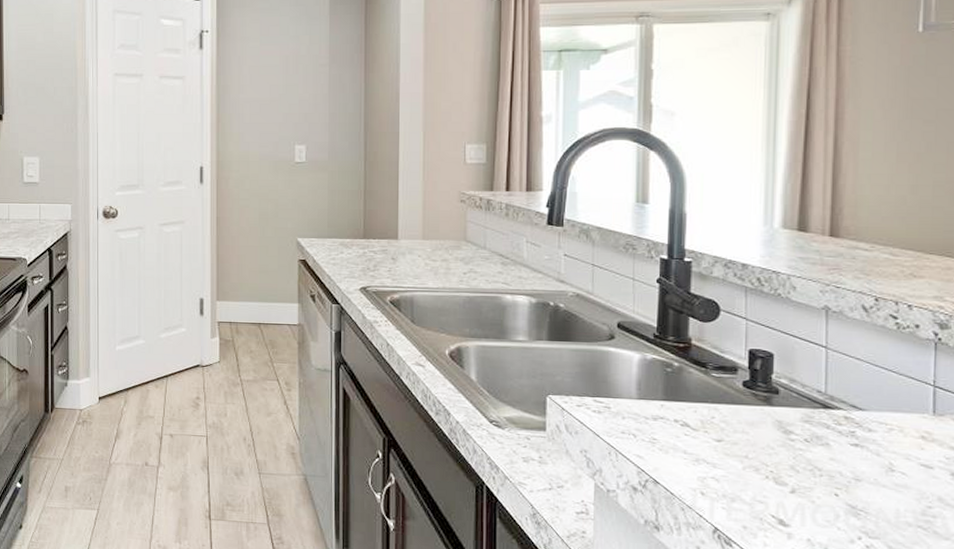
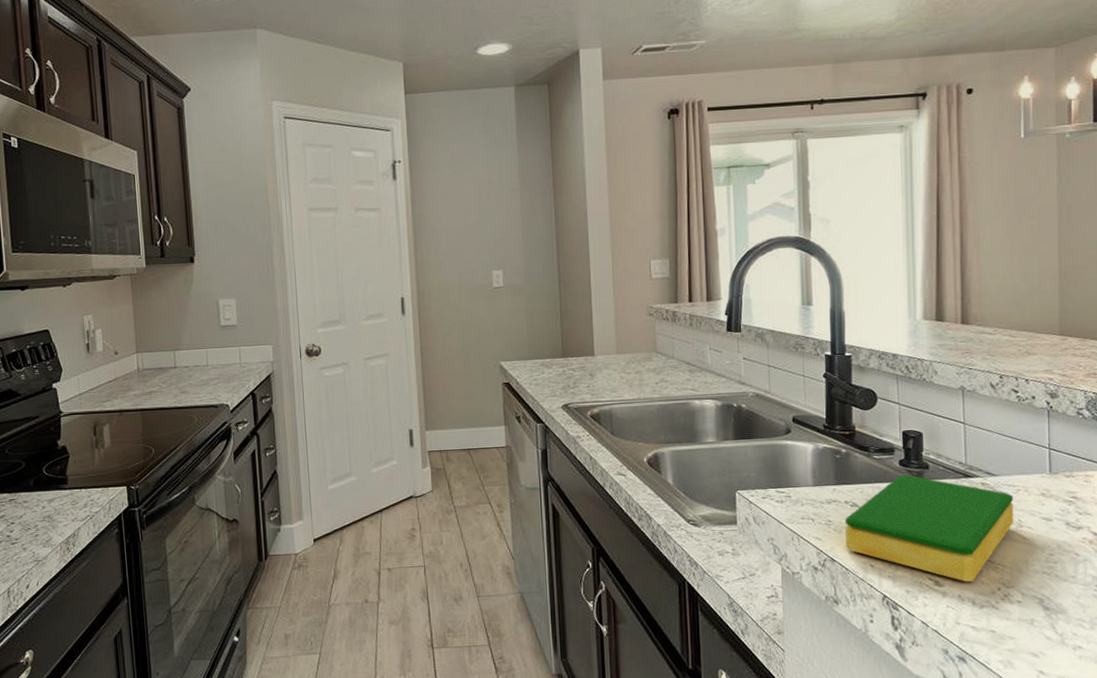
dish sponge: none [672,397,885,526] -> present [845,474,1014,582]

